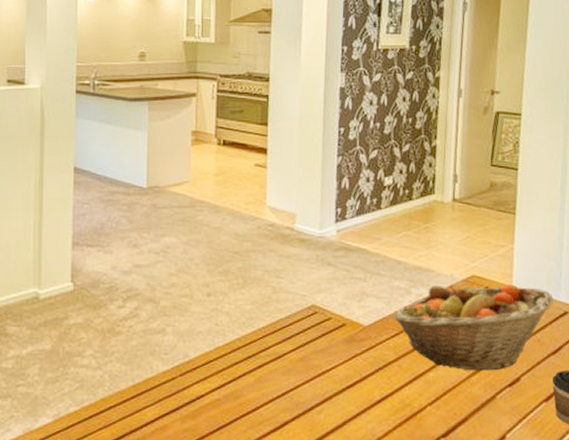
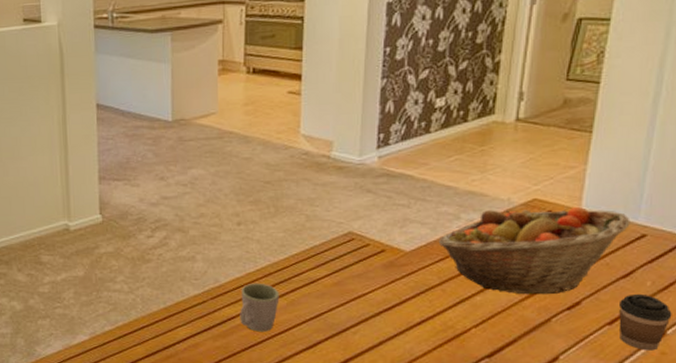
mug: none [208,358,248,412] -> present [240,283,280,332]

